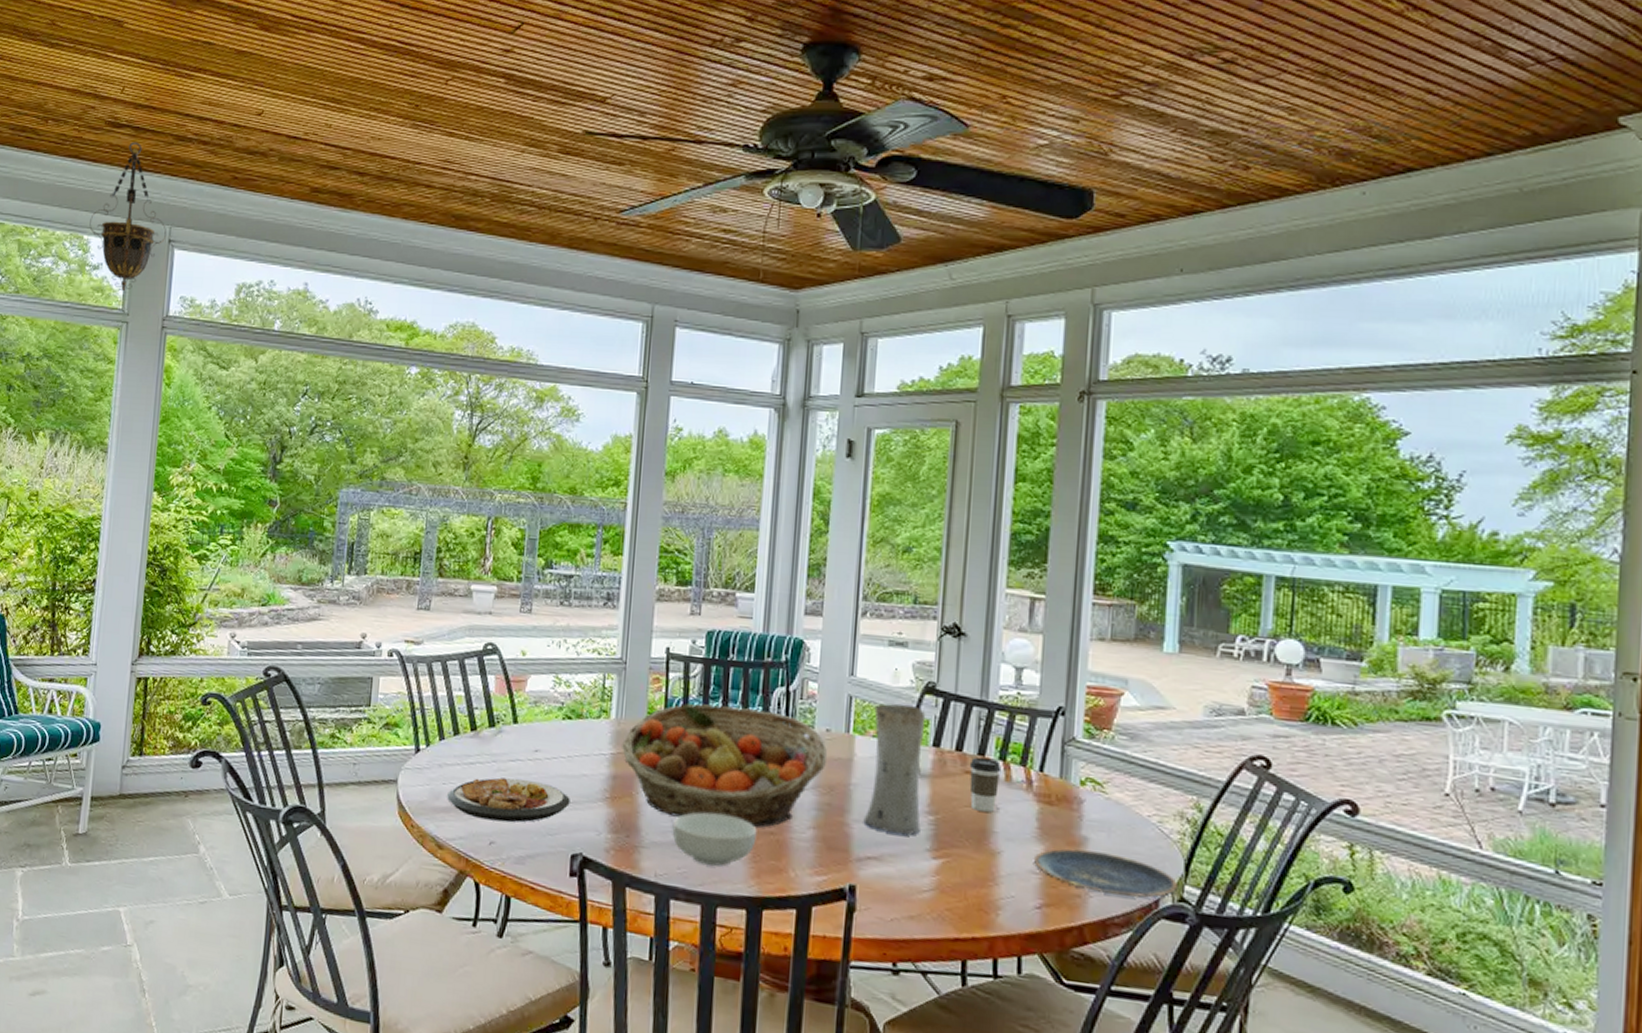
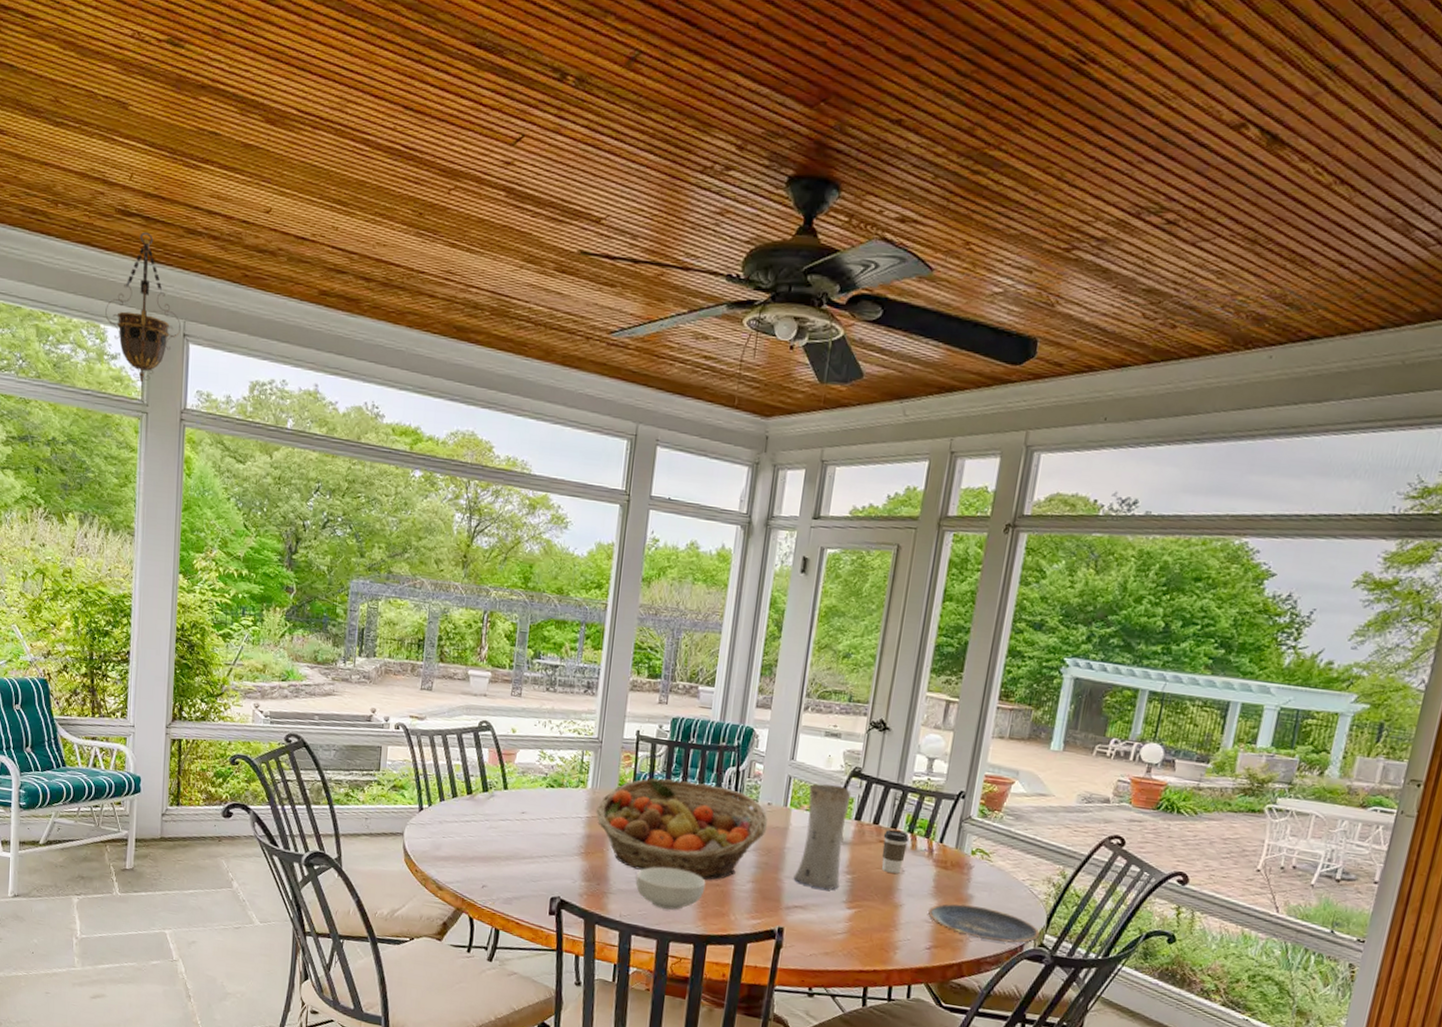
plate: present [447,777,570,823] -> none [446,833,551,871]

